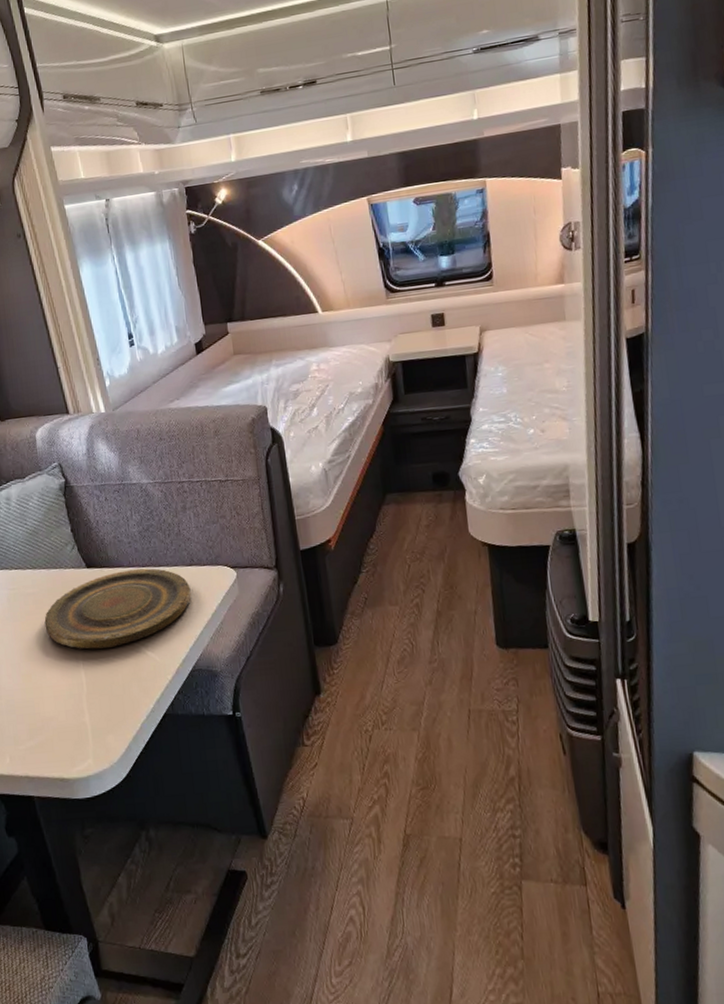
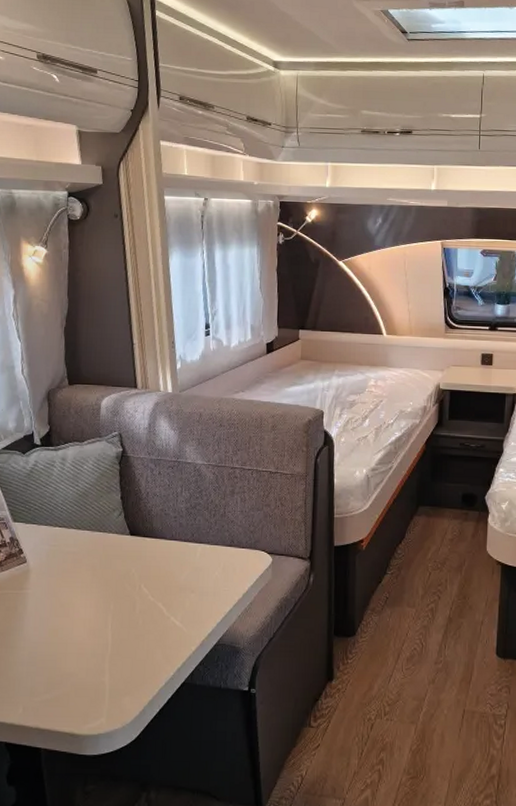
plate: present [44,568,191,650] -> none [79,543,227,613]

